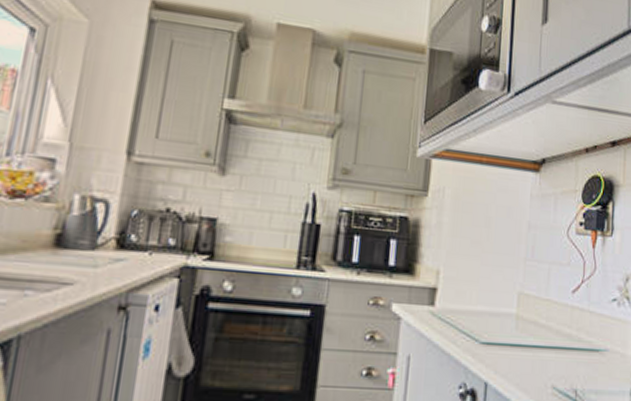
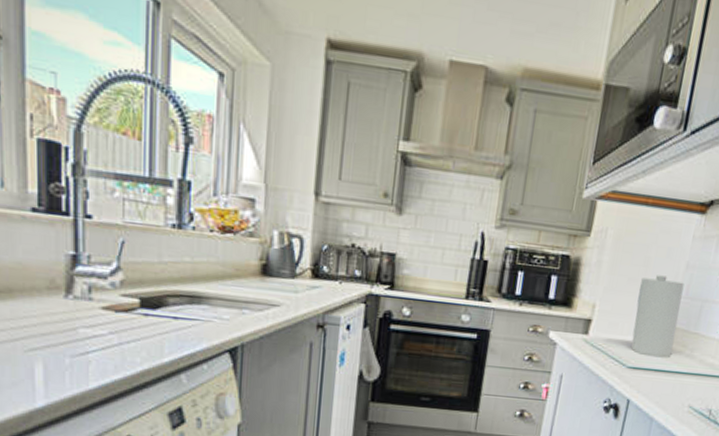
paper towel holder: none [482,236,529,330] -> present [631,275,684,359]

